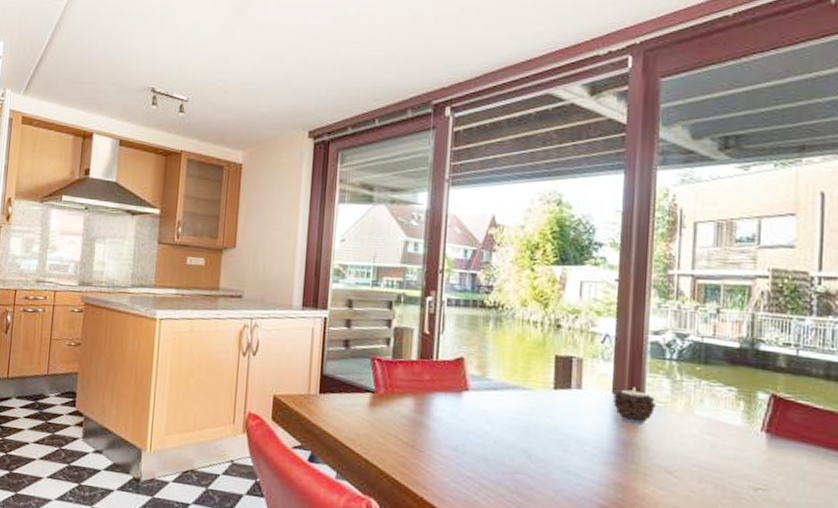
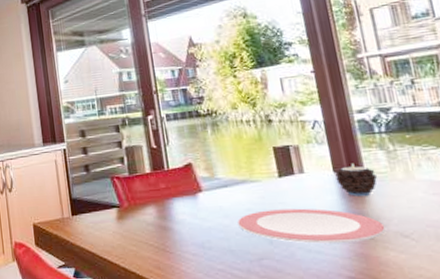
plate: none [499,421,651,471] -> present [237,208,386,244]

